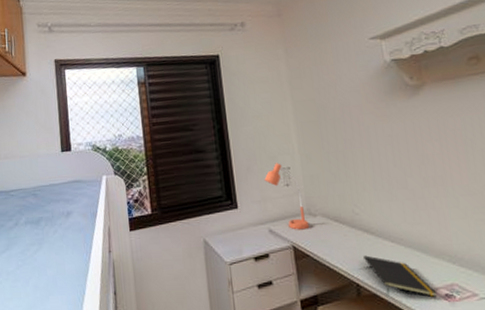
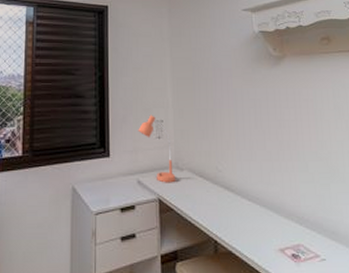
notepad: present [364,255,438,297] -> none [223,212,286,256]

